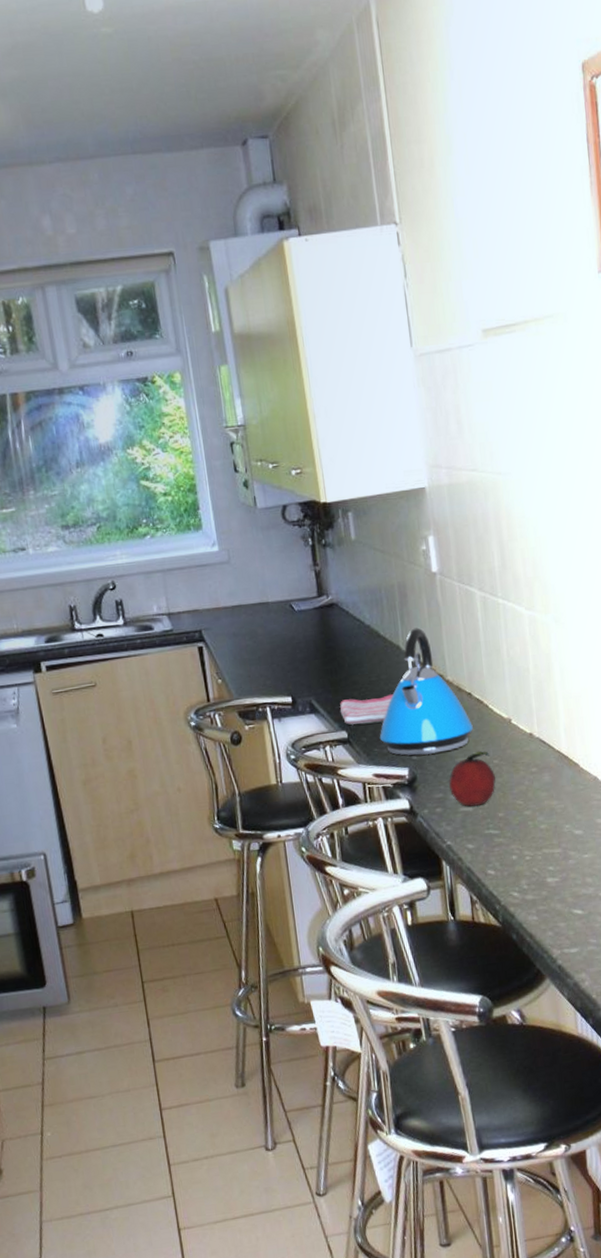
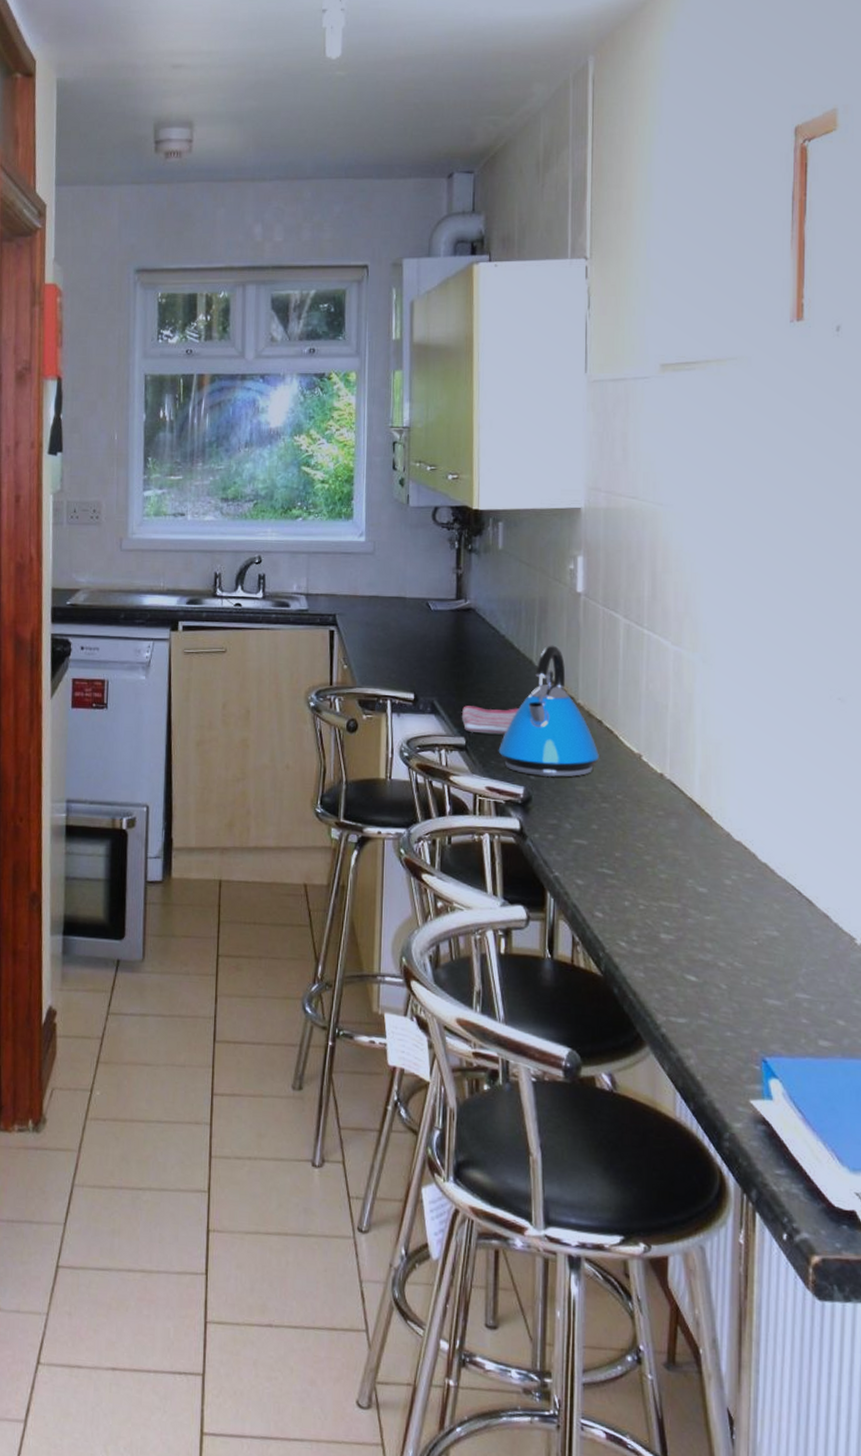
fruit: present [449,751,496,807] -> none [566,783,618,840]

